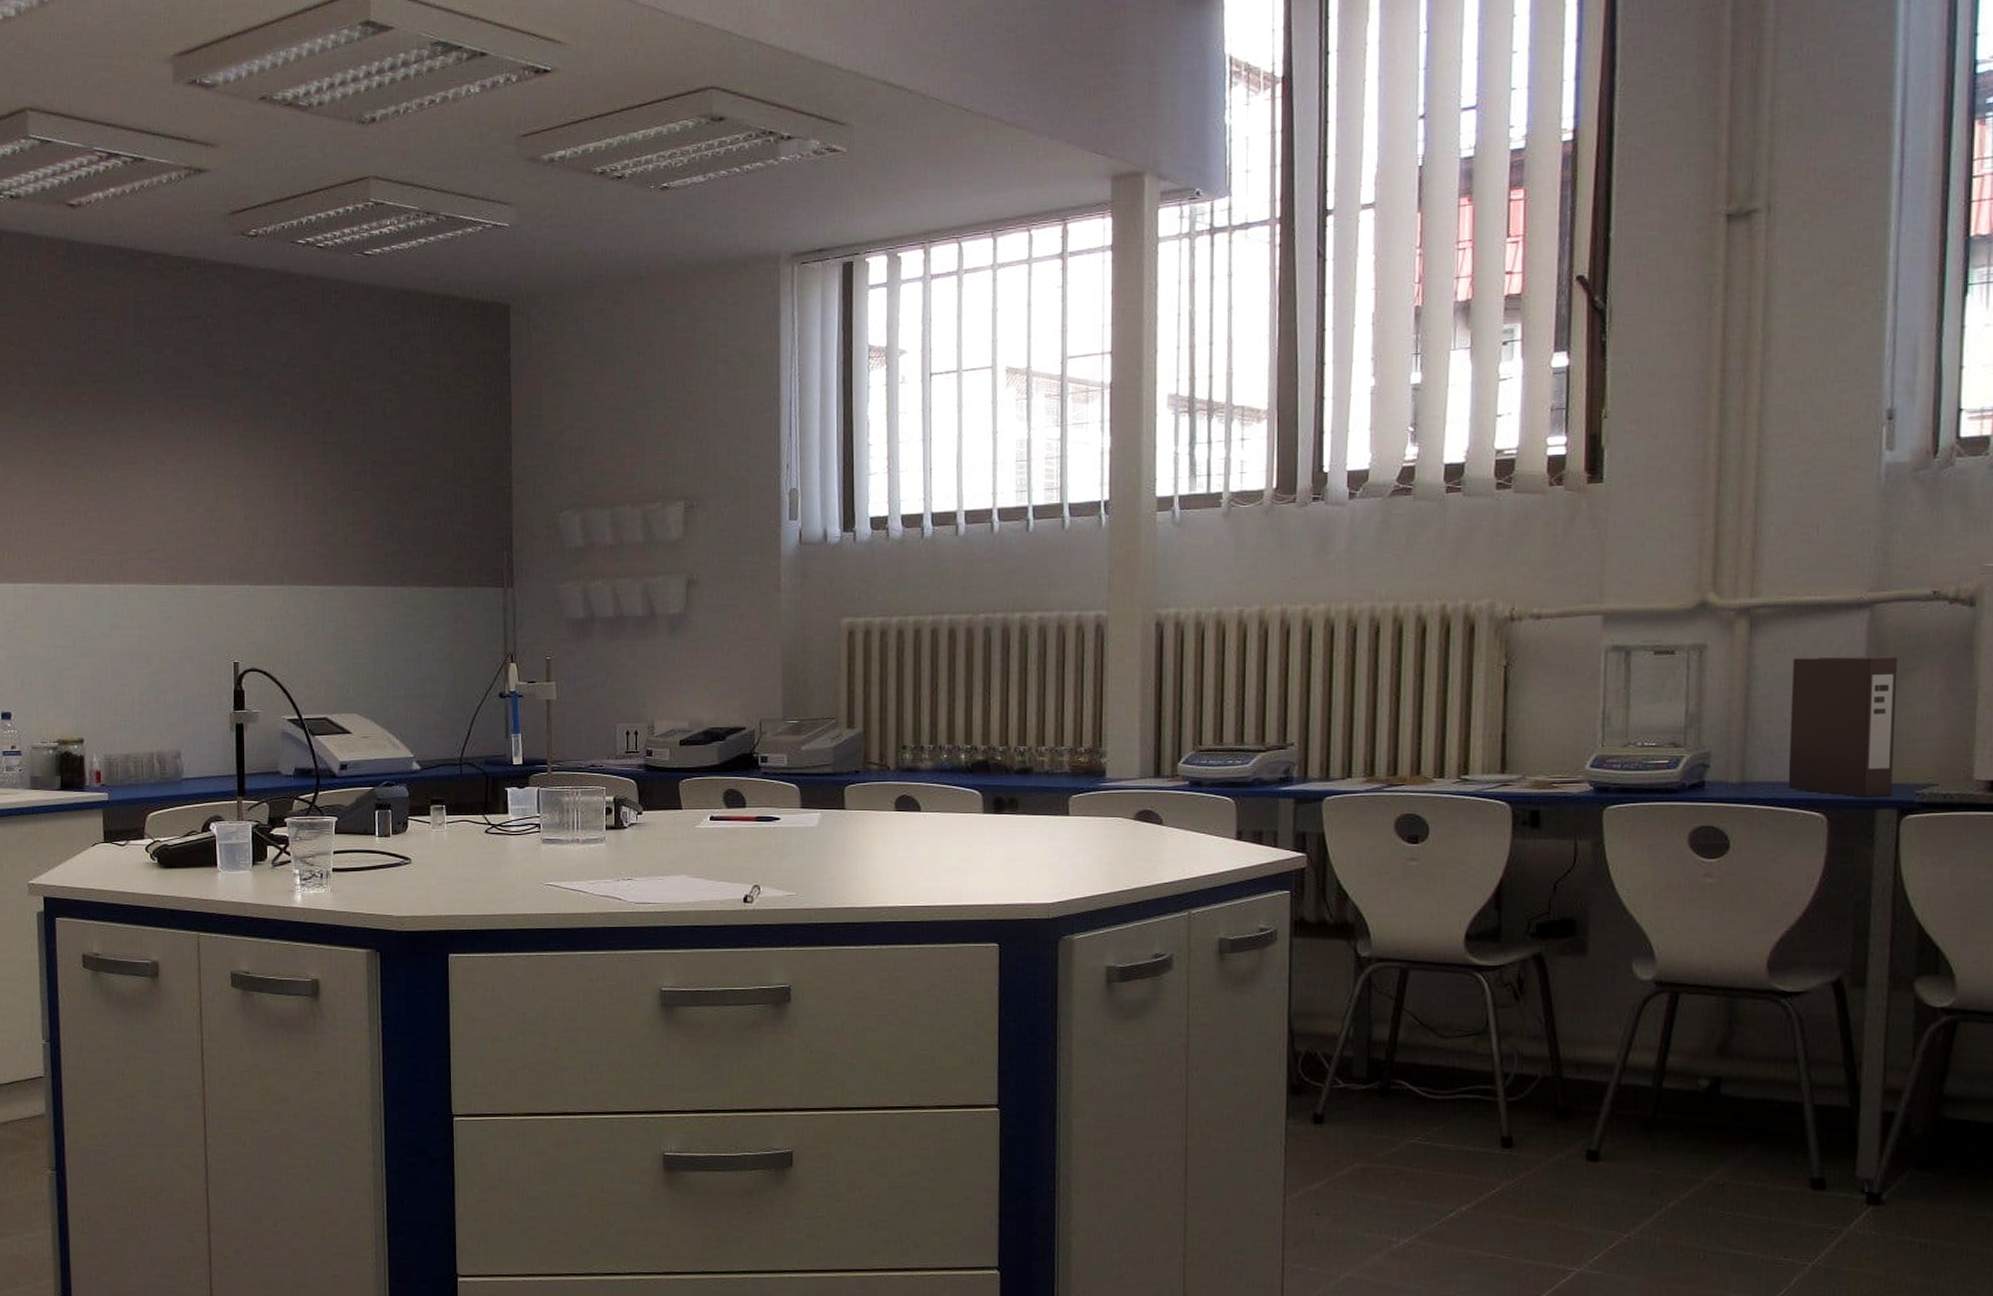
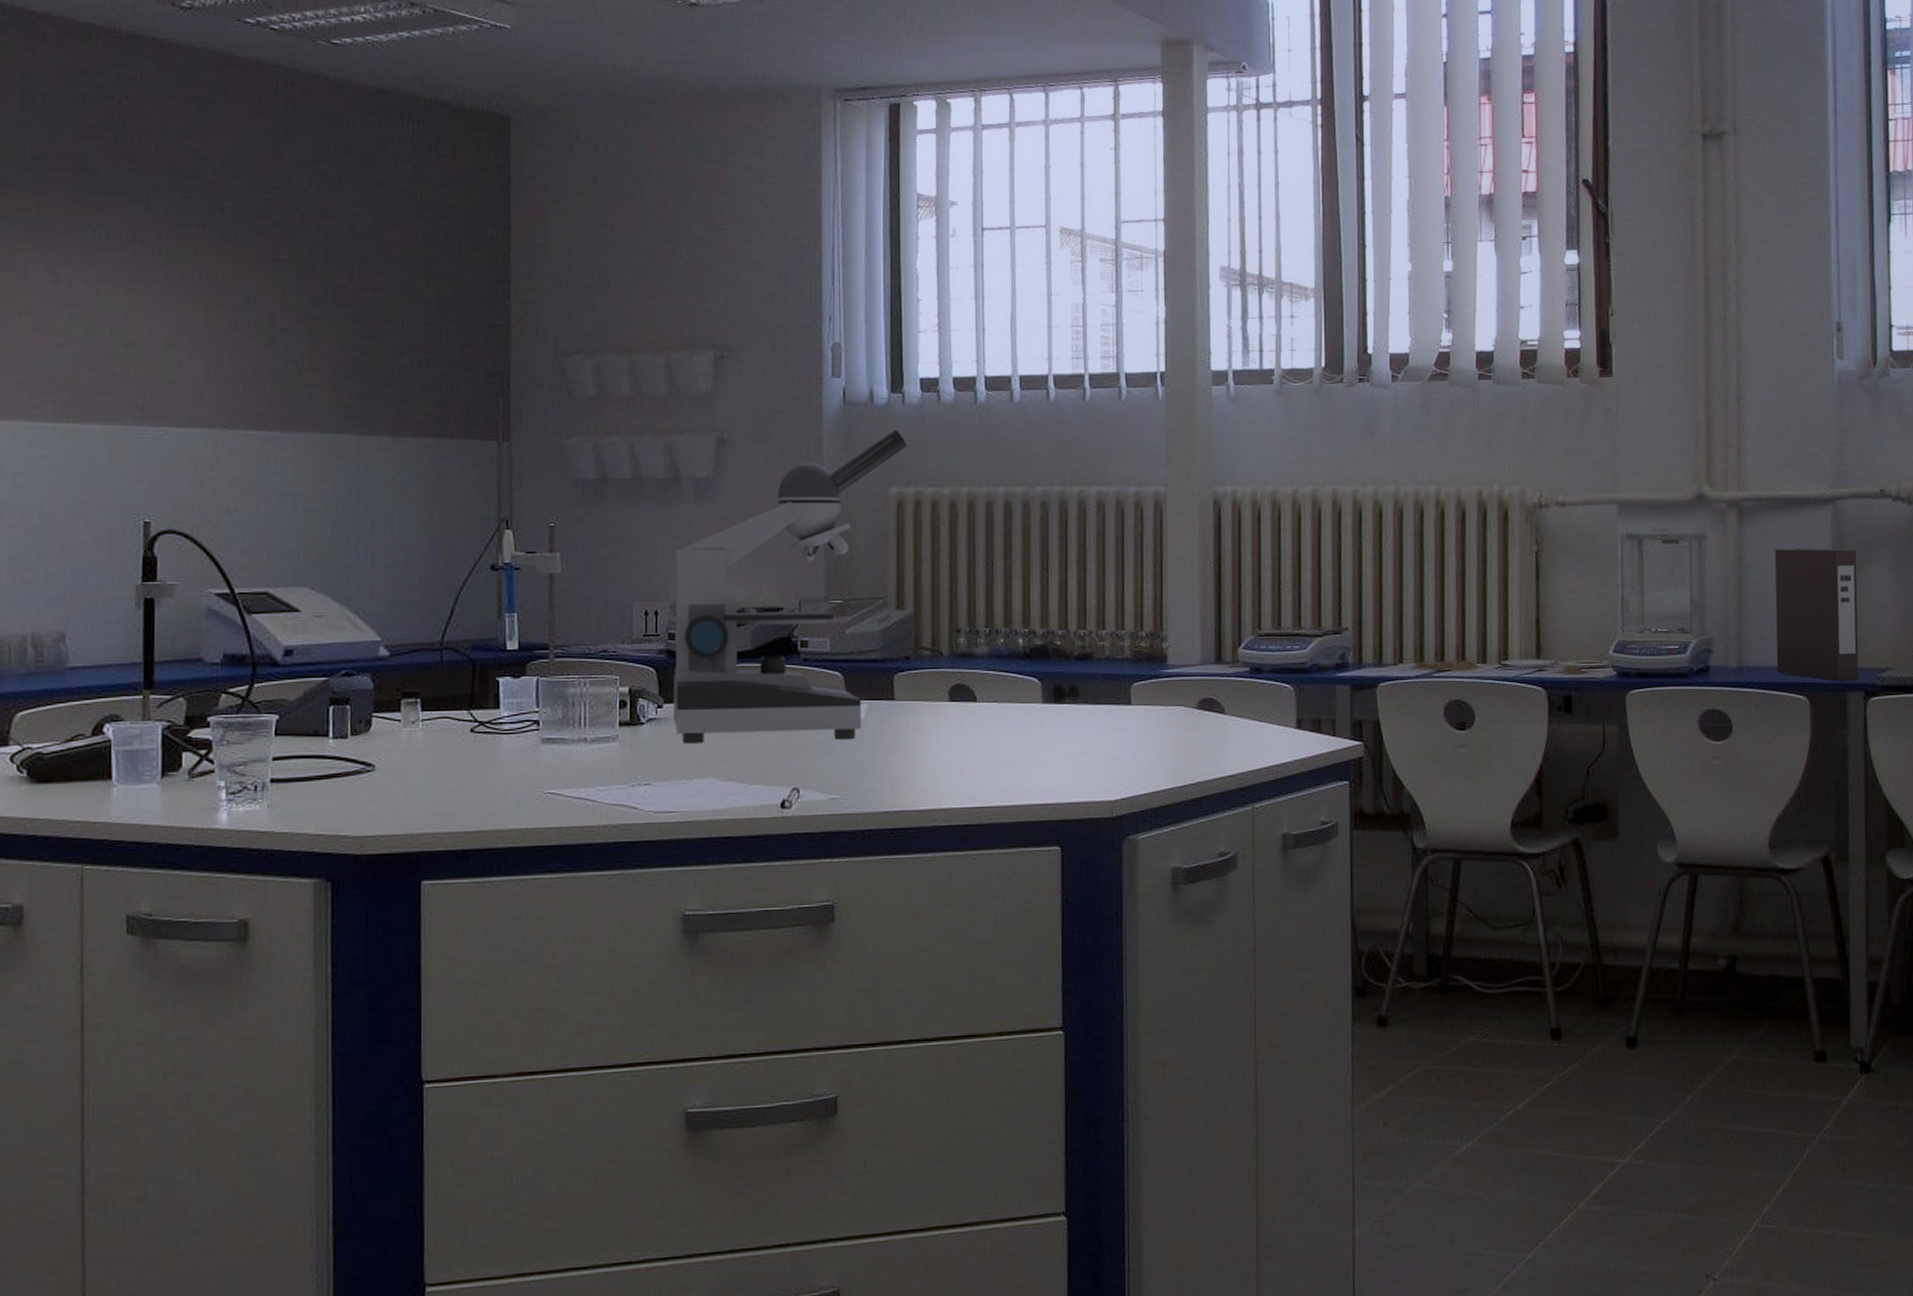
microscope: none [650,565,858,845] -> present [672,429,907,744]

